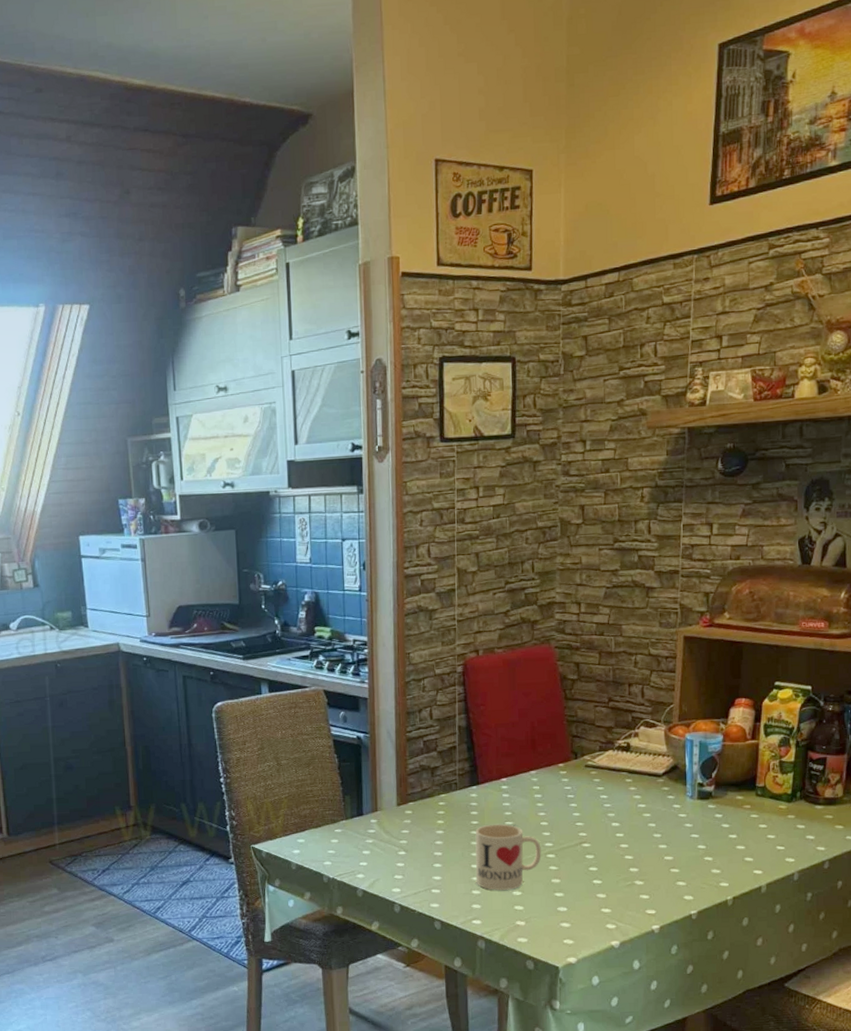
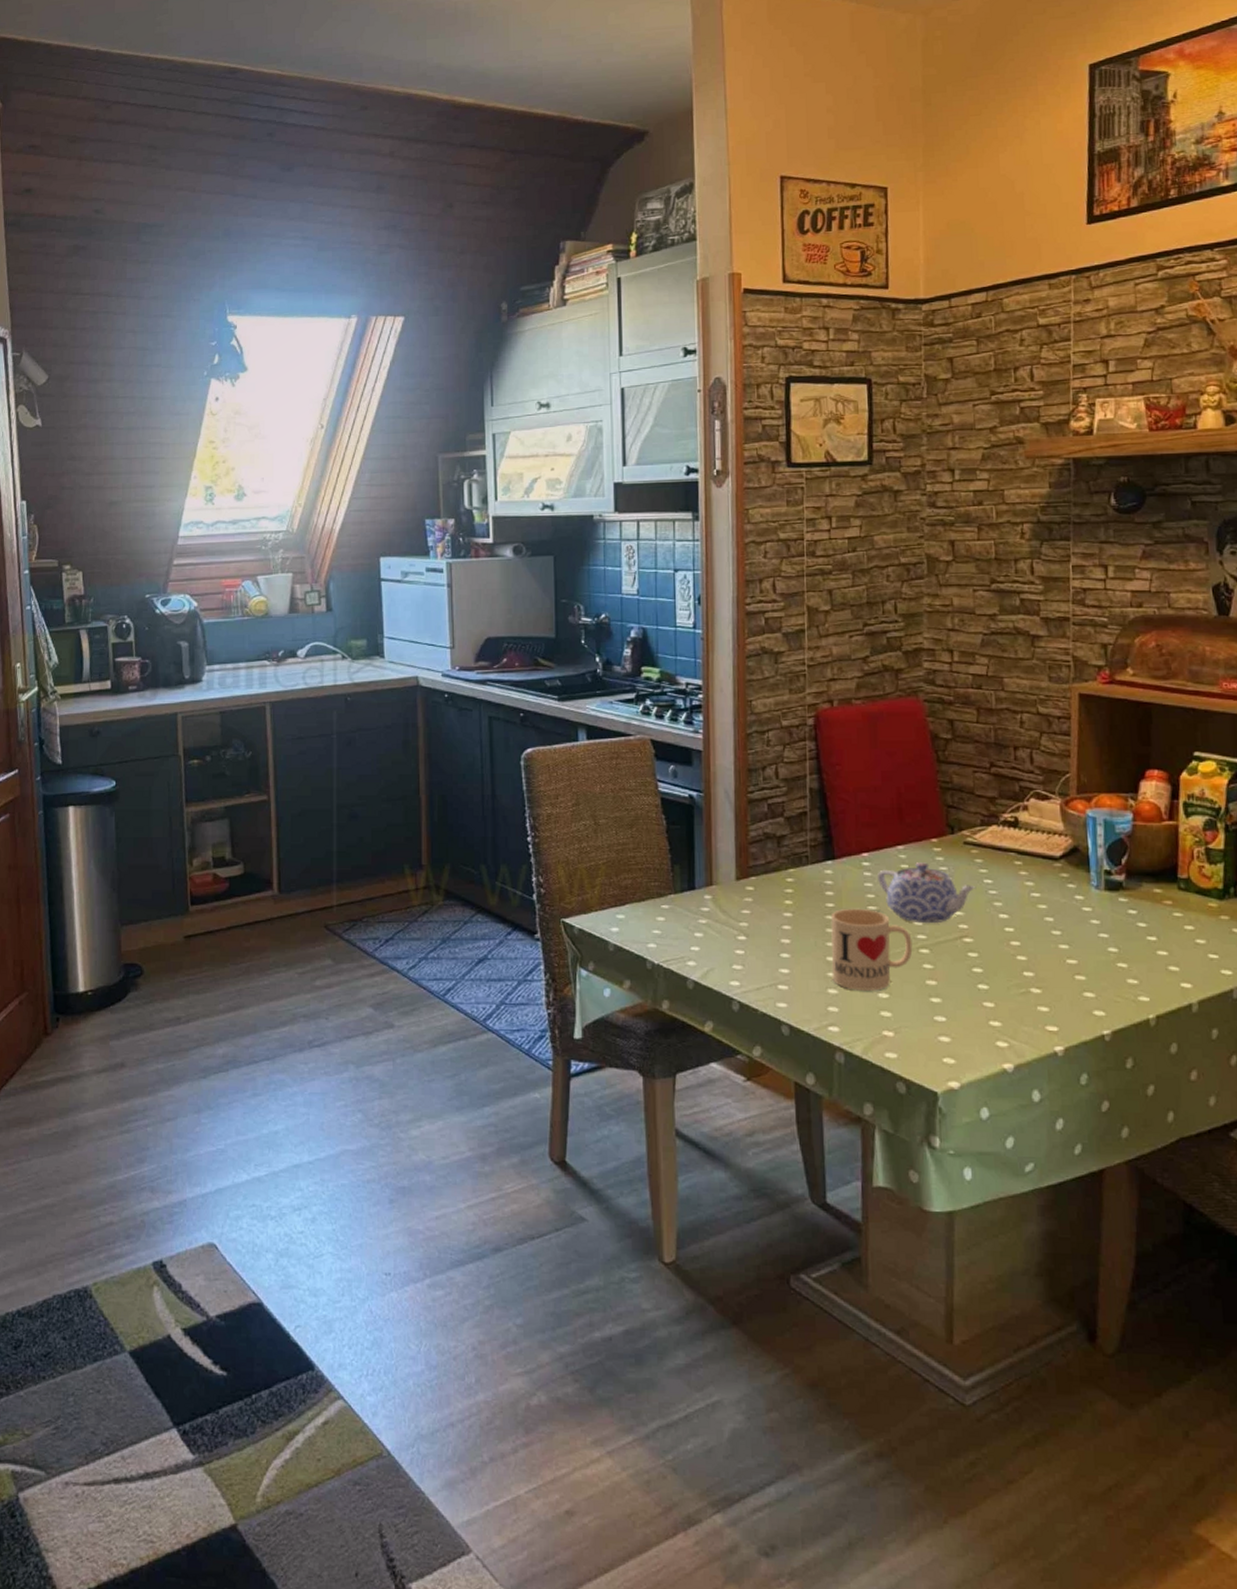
teapot: none [514,784,594,834] -> present [878,862,977,924]

